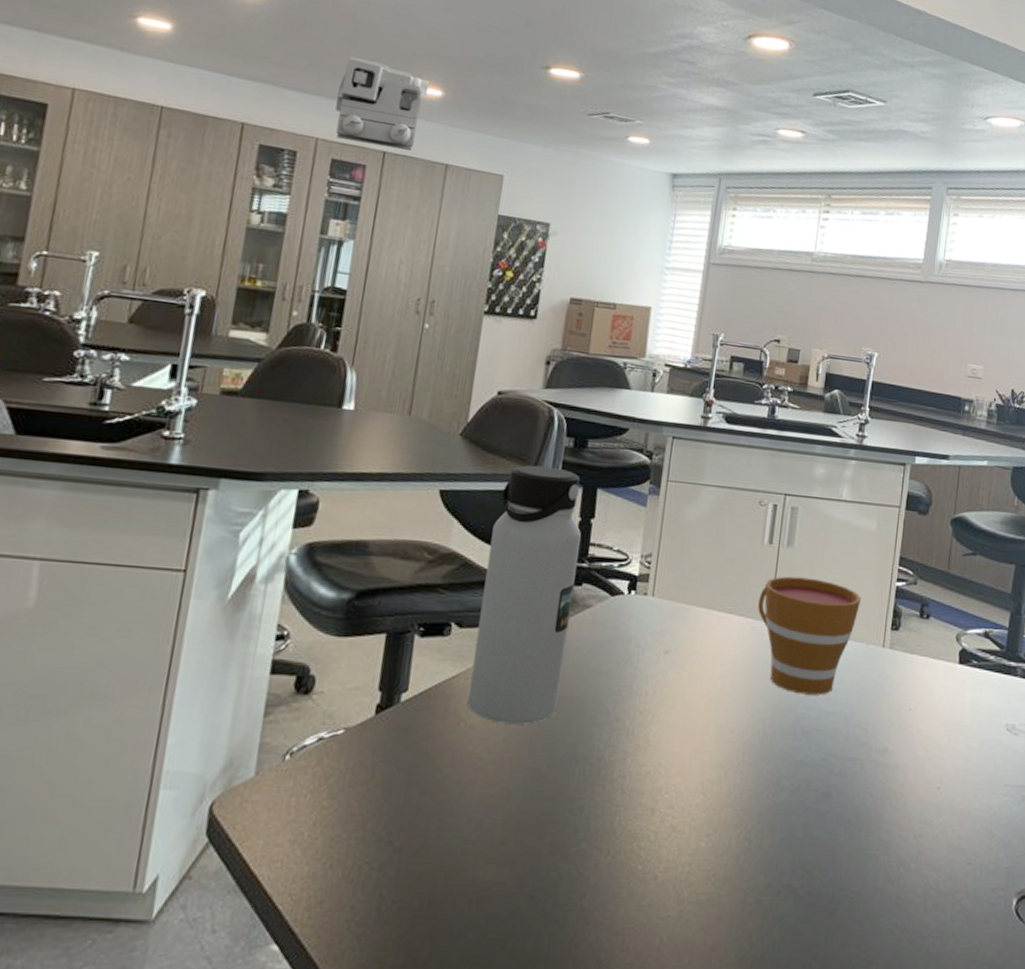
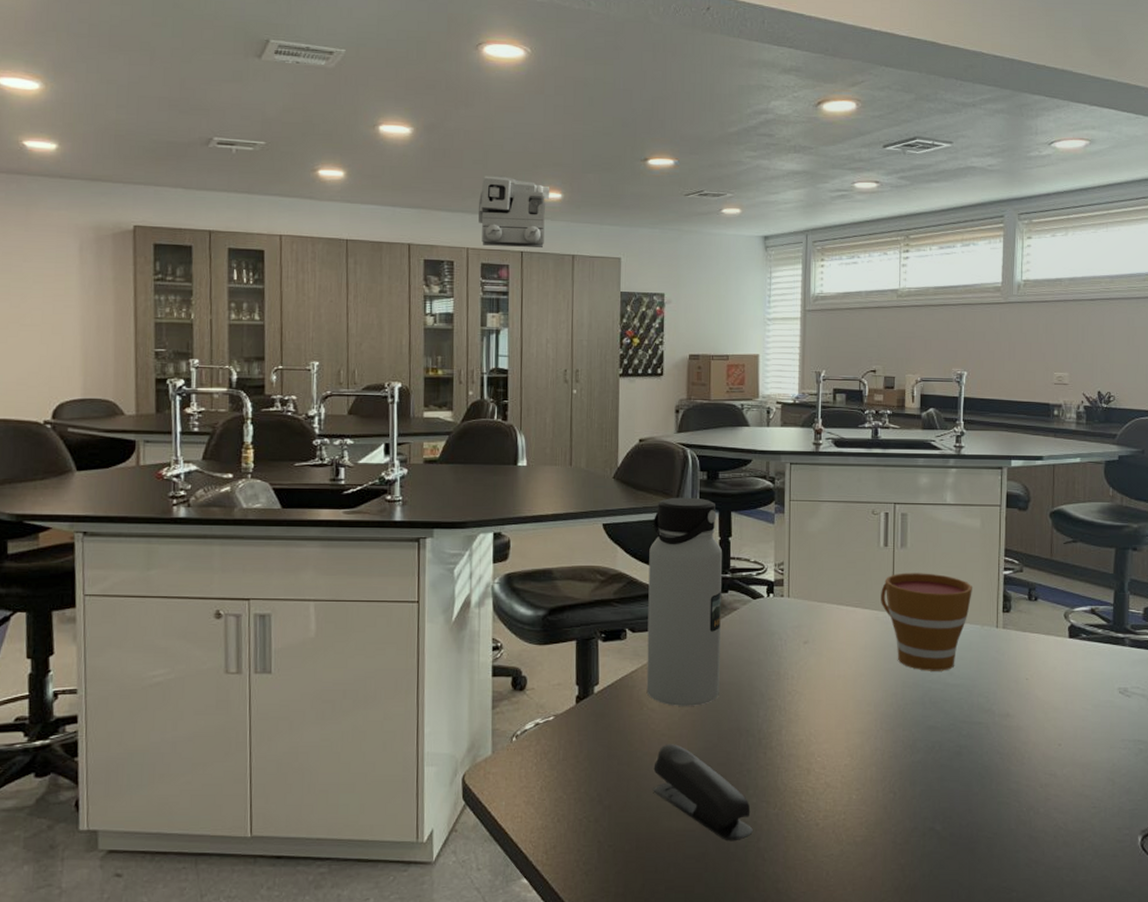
stapler: none [459,771,578,898] -> present [653,744,753,842]

